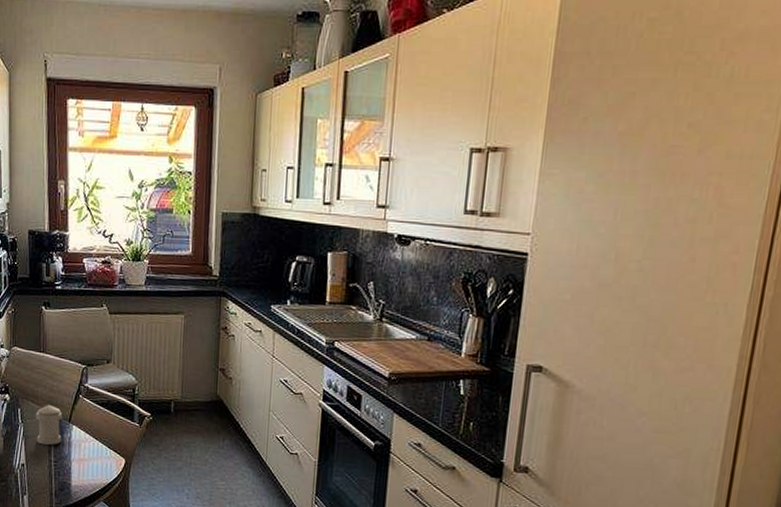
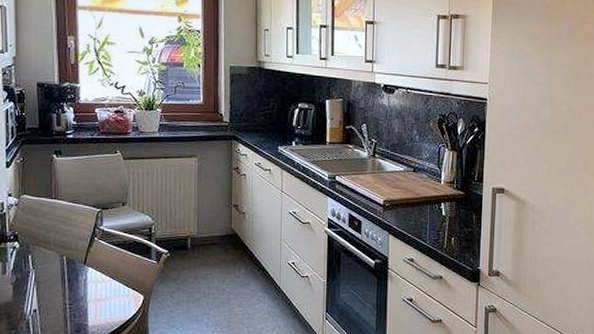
pepper shaker: present [35,405,63,445] -> none [47,249,77,289]

